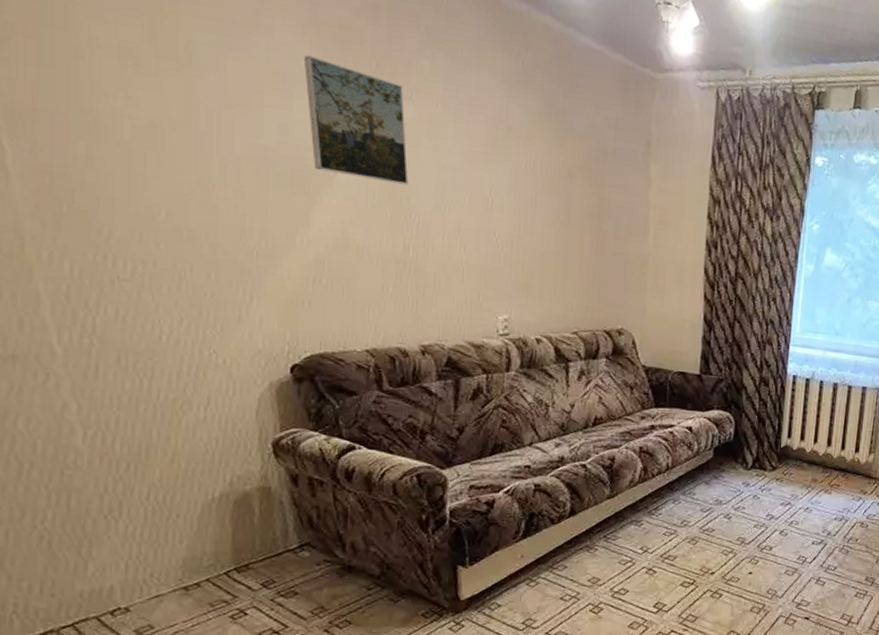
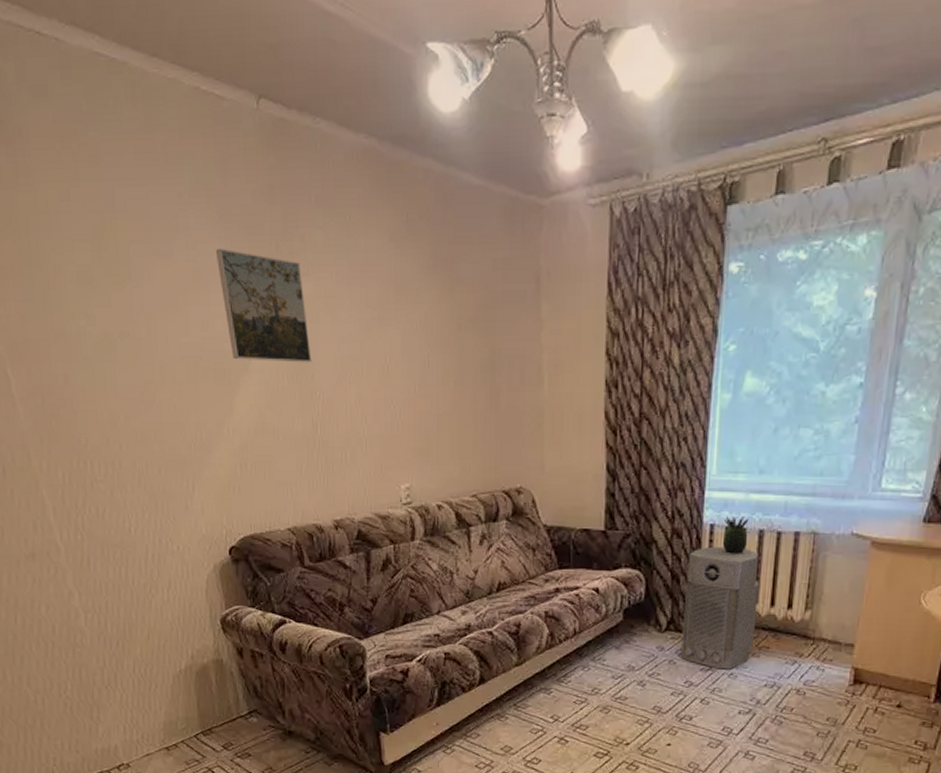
air purifier: none [763,394,833,505] -> present [680,546,759,670]
succulent plant: none [803,369,826,403] -> present [723,516,749,554]

